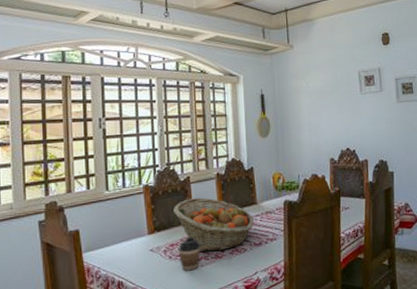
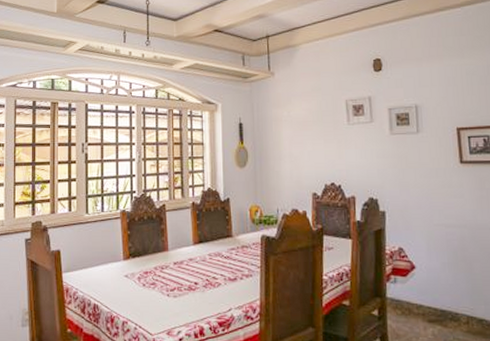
fruit basket: present [173,197,255,253] -> none [149,226,230,283]
coffee cup: present [178,237,201,271] -> none [152,266,175,301]

